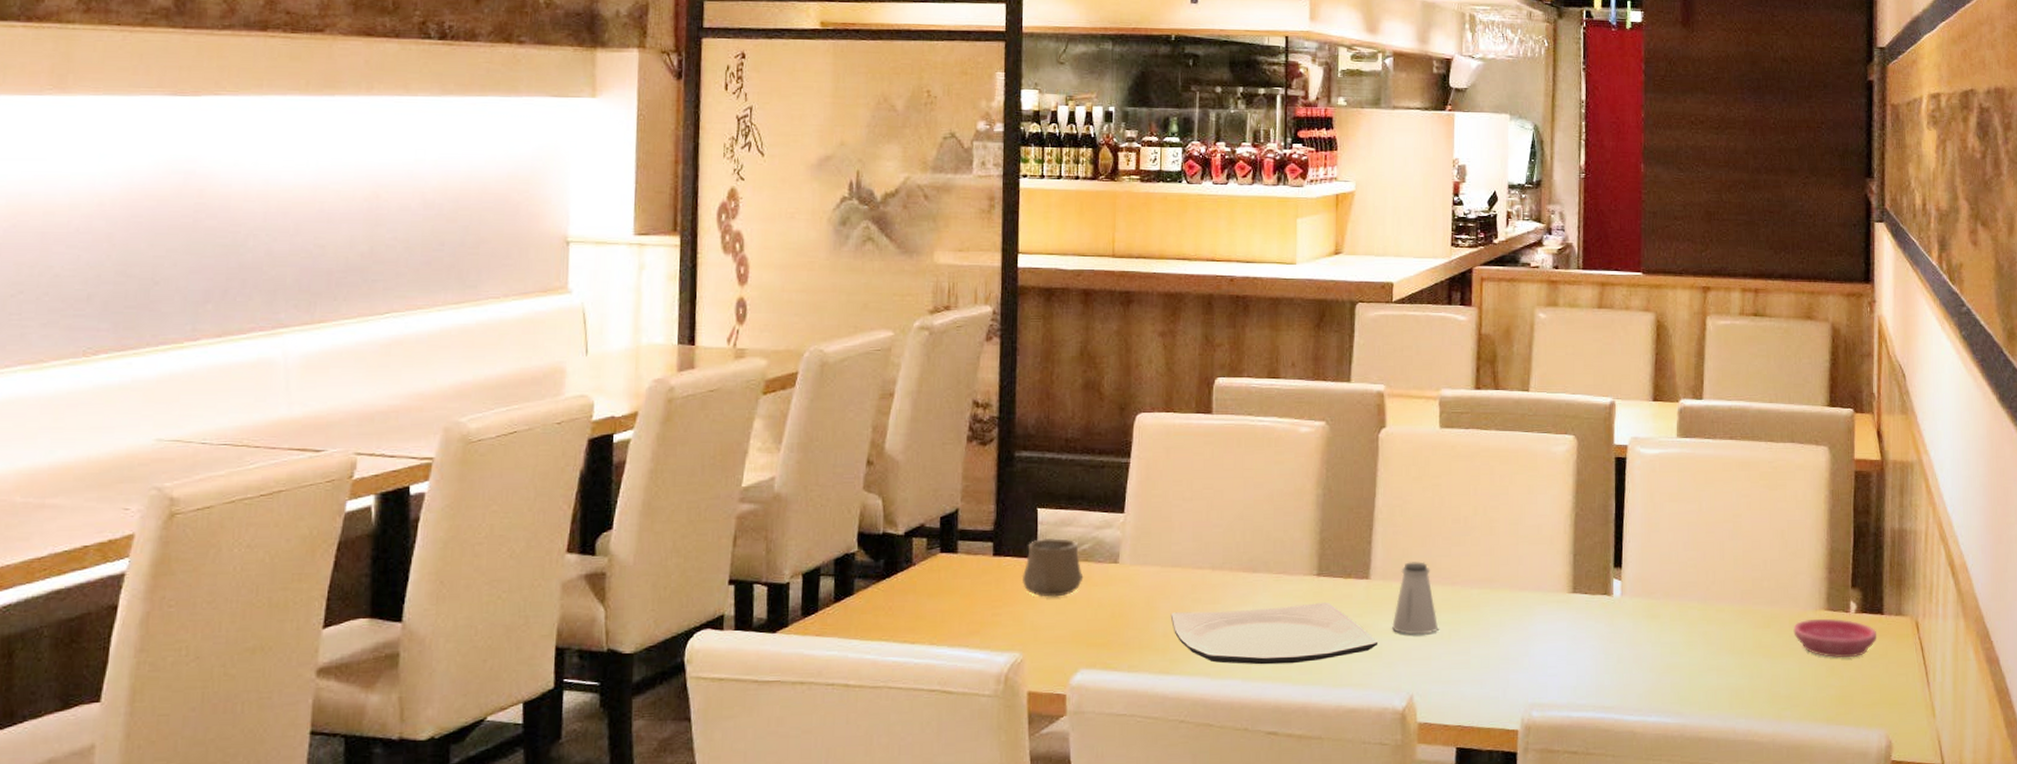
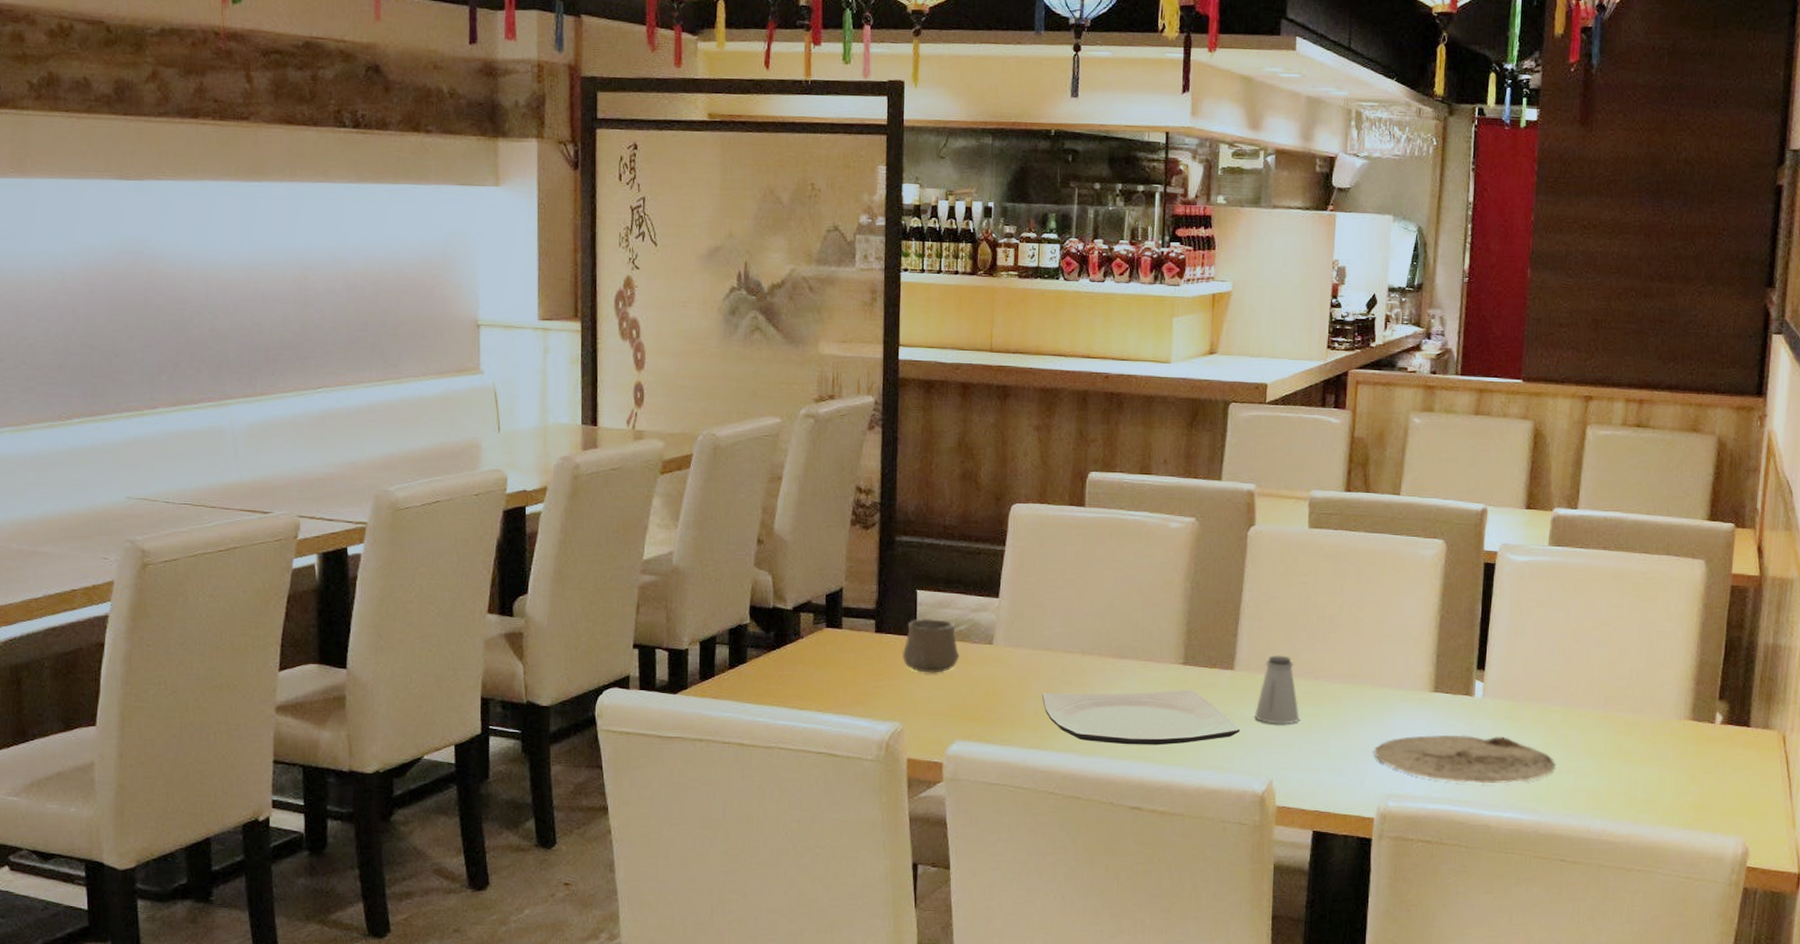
plate: none [1515,636,1697,688] -> present [1374,735,1555,784]
saucer: present [1793,618,1876,659] -> none [1655,728,1741,767]

